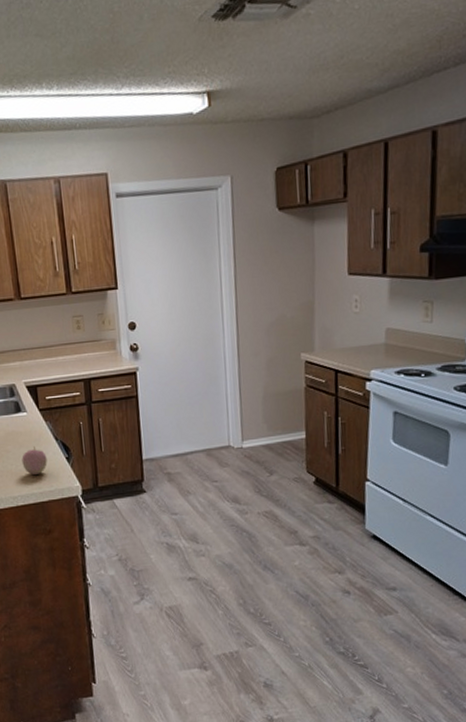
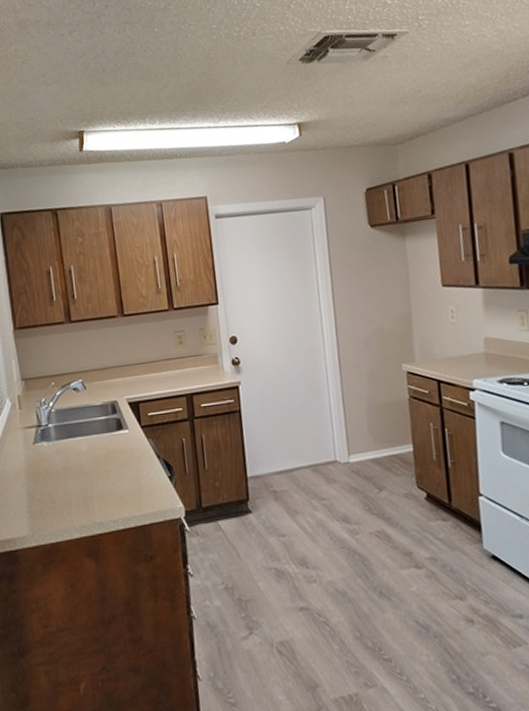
apple: present [22,446,47,475] -> none [123,465,149,496]

